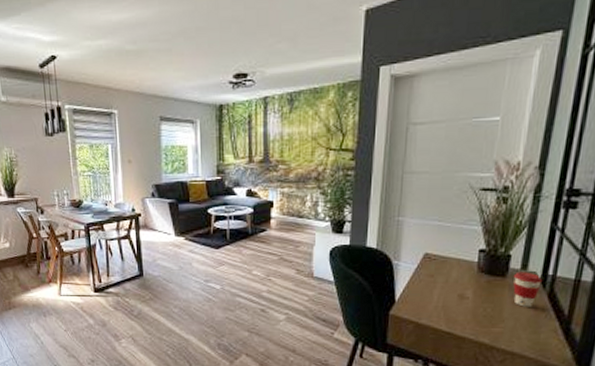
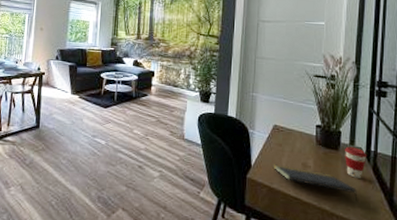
notepad: none [421,297,526,333] -> present [273,164,358,202]

